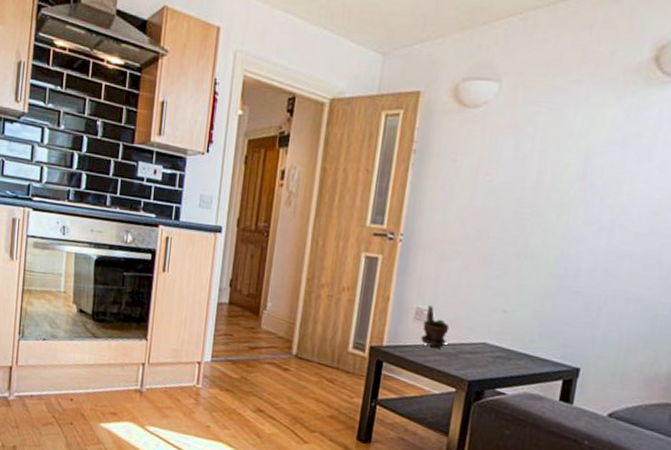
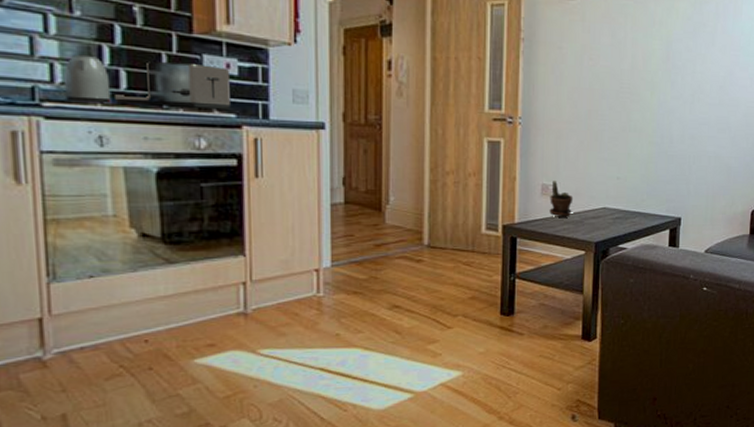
kettle: none [47,159,76,200] -> present [64,54,112,104]
toaster: none [77,167,155,211] -> present [115,61,230,111]

